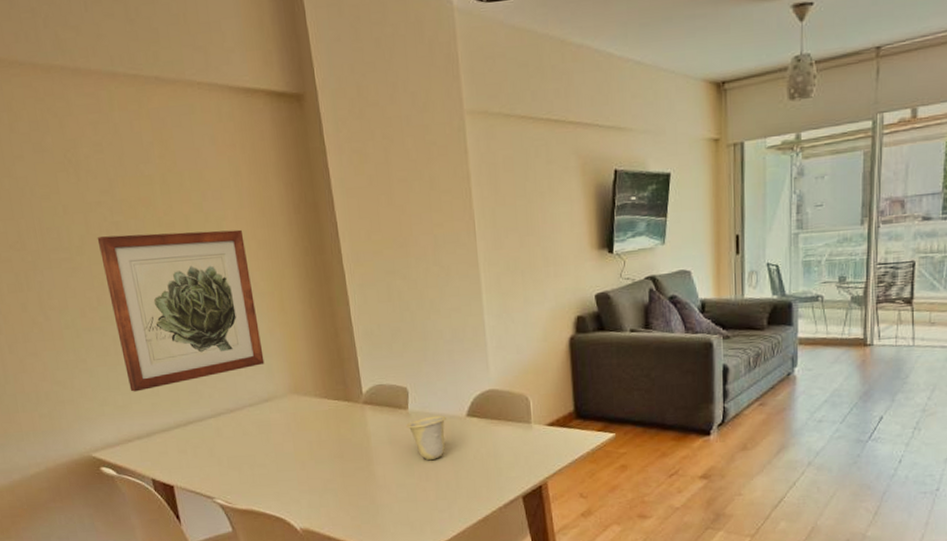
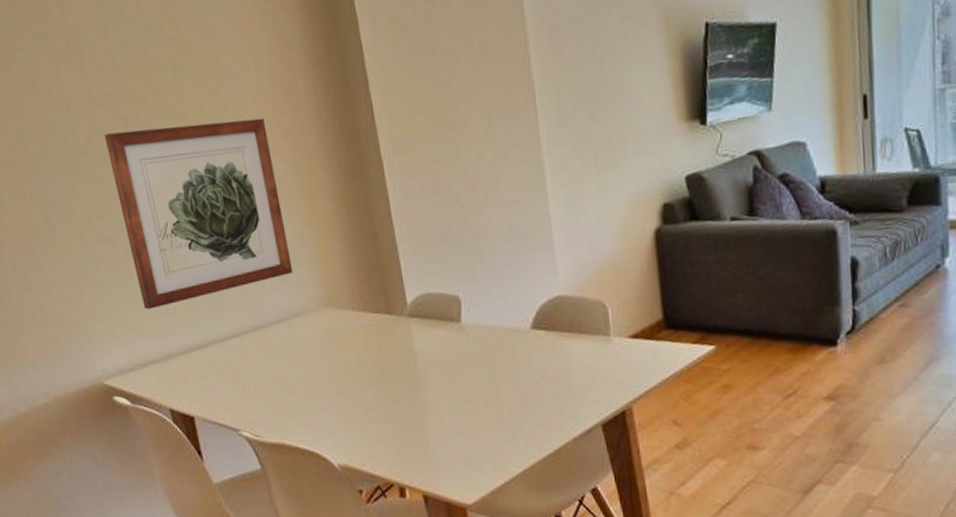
cup: present [406,415,446,460] -> none [459,328,507,382]

